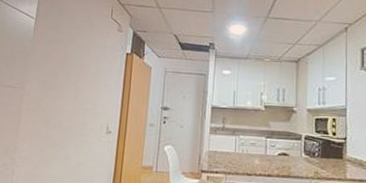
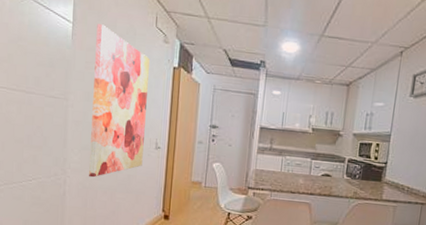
wall art: none [38,19,104,166] -> present [89,24,150,178]

